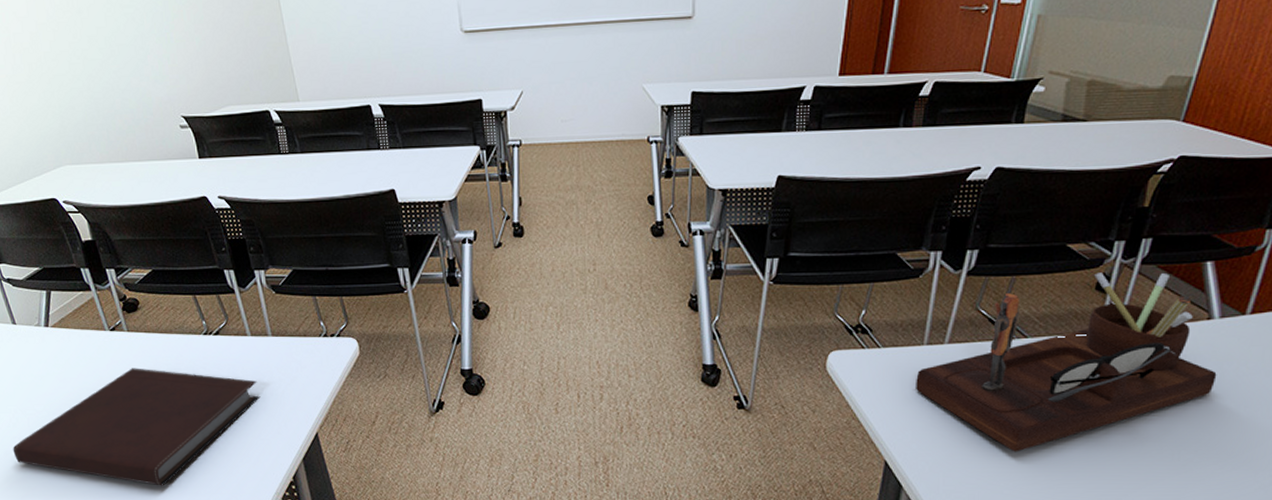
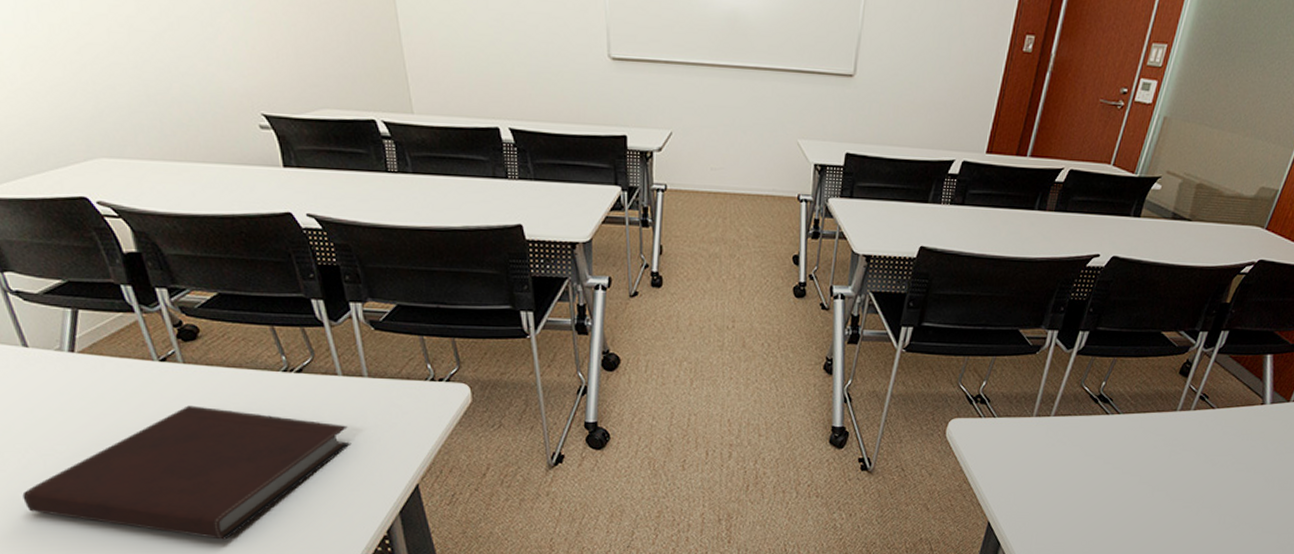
desk organizer: present [916,272,1217,452] -> none [1022,359,1262,515]

